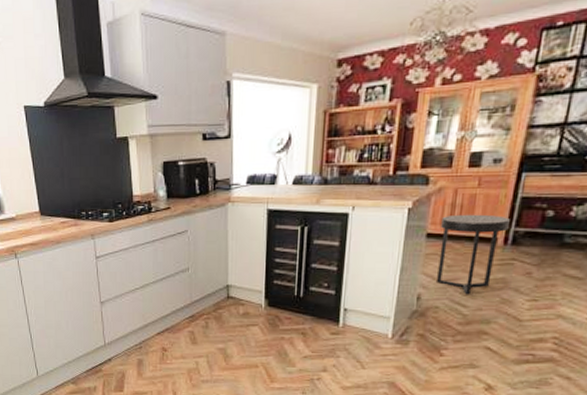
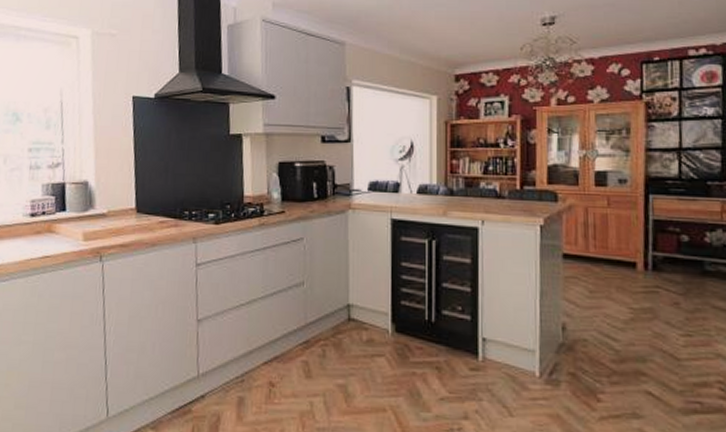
side table: present [437,214,510,295] -> none [576,234,647,327]

